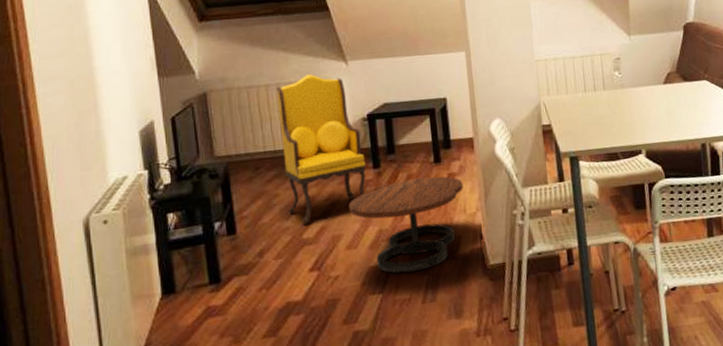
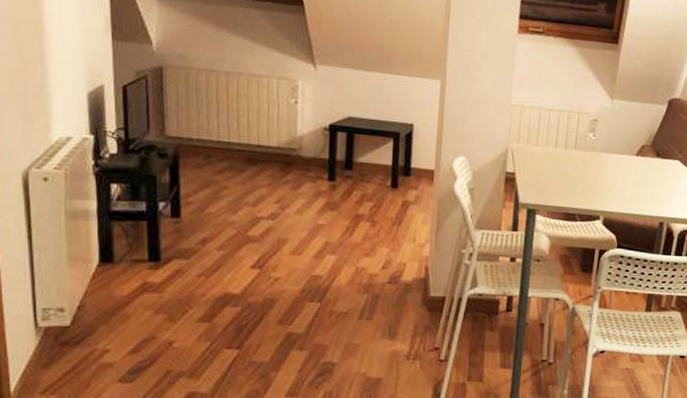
armchair: present [276,74,366,225] -> none [236,70,321,223]
coffee table: present [349,176,464,274] -> none [298,198,417,289]

